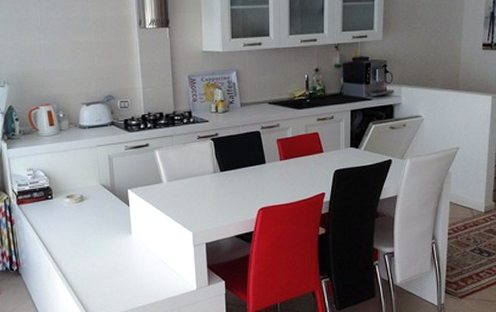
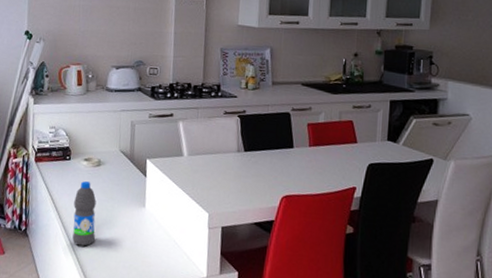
water bottle: none [62,217,87,277] -> present [72,181,97,246]

